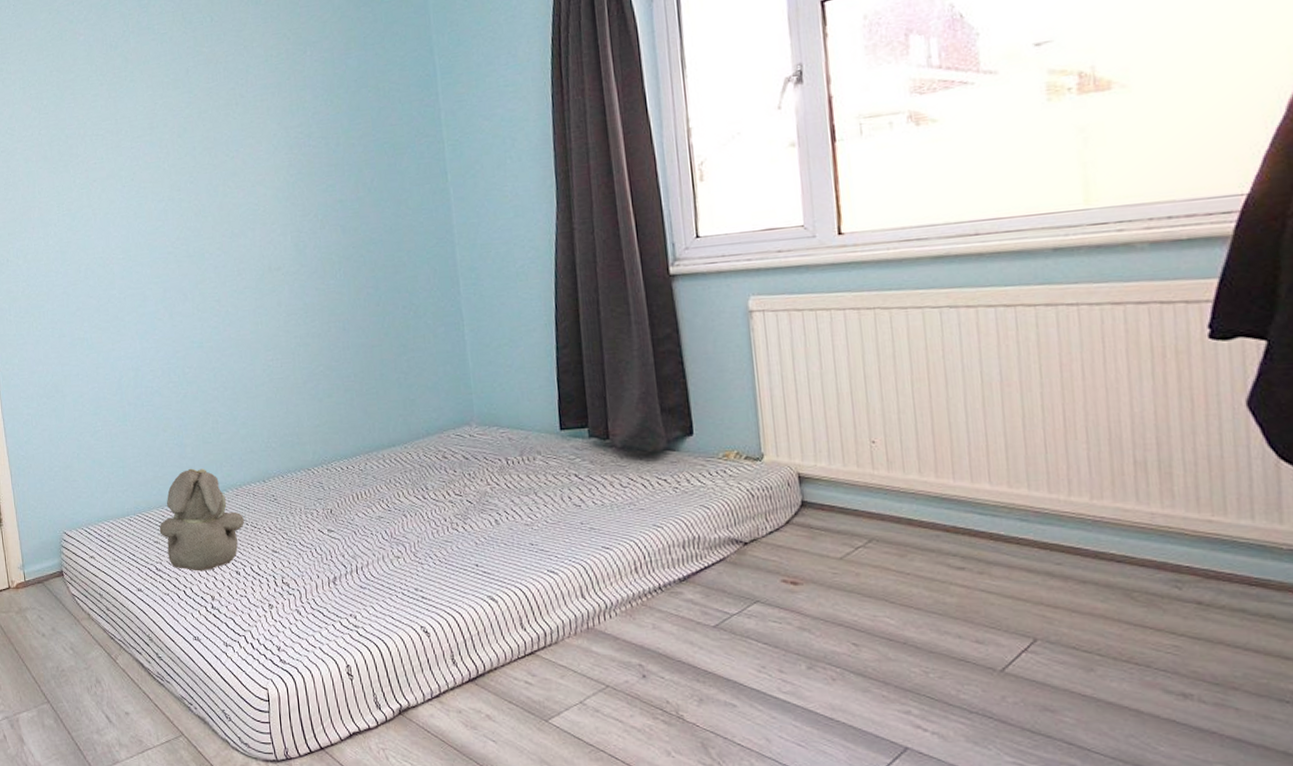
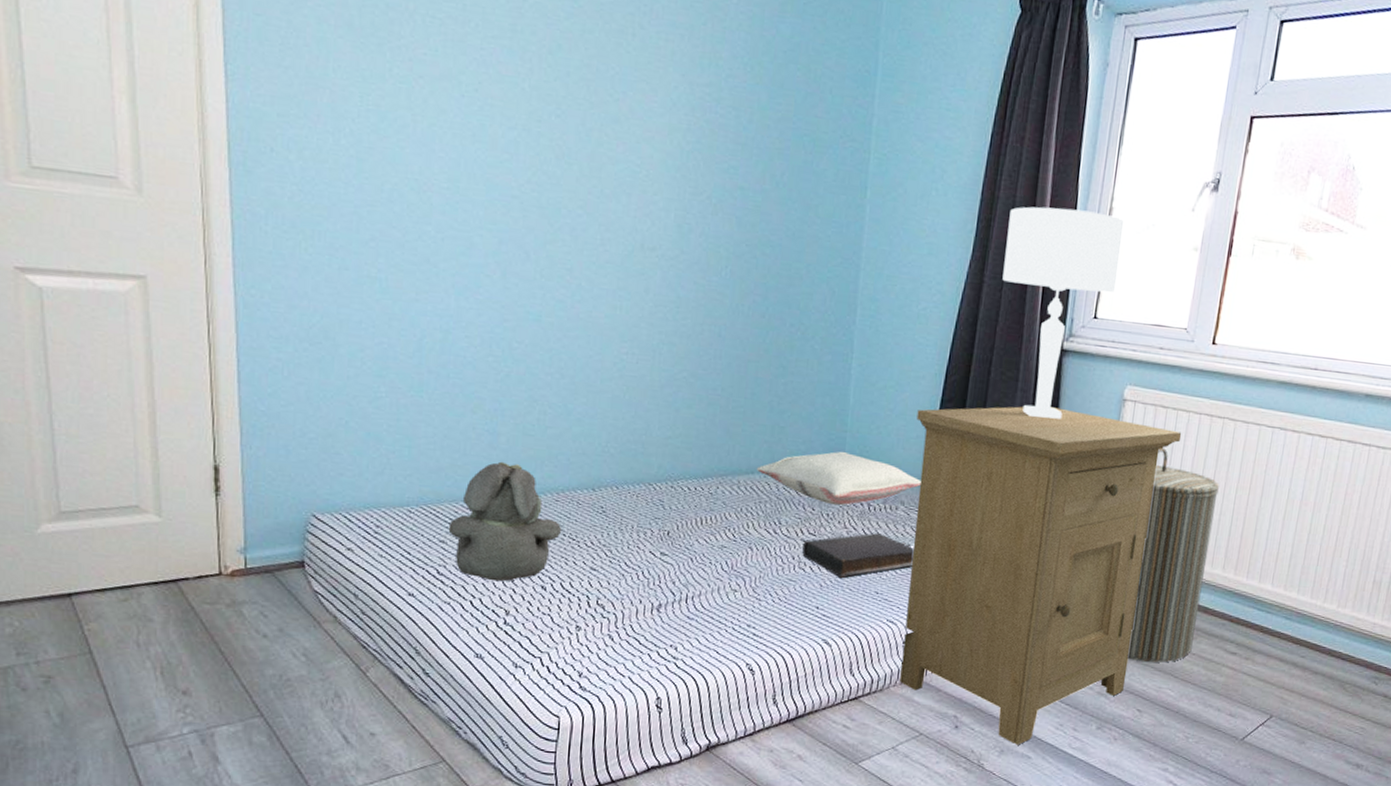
pillow: none [396,412,553,465] -> present [756,451,921,506]
book: none [452,485,562,535] -> present [802,533,914,579]
nightstand: none [535,332,829,692] -> present [900,406,1182,745]
table lamp: none [585,135,713,347] -> present [1002,206,1125,419]
laundry hamper: none [803,353,904,588] -> present [1127,448,1219,663]

